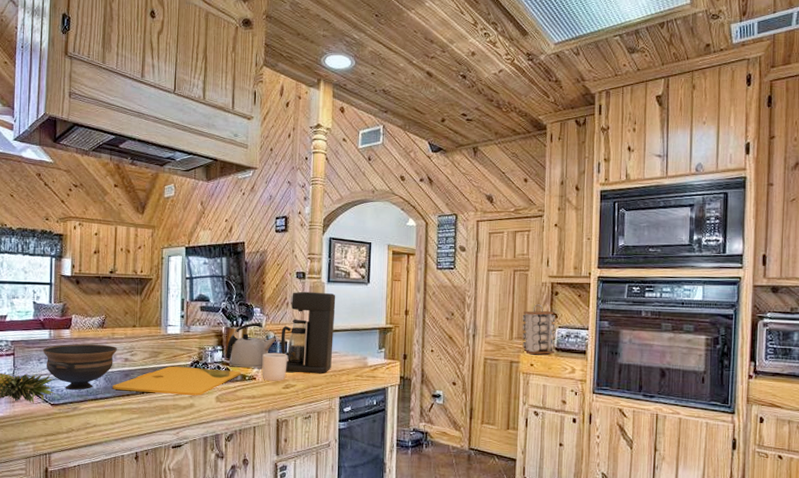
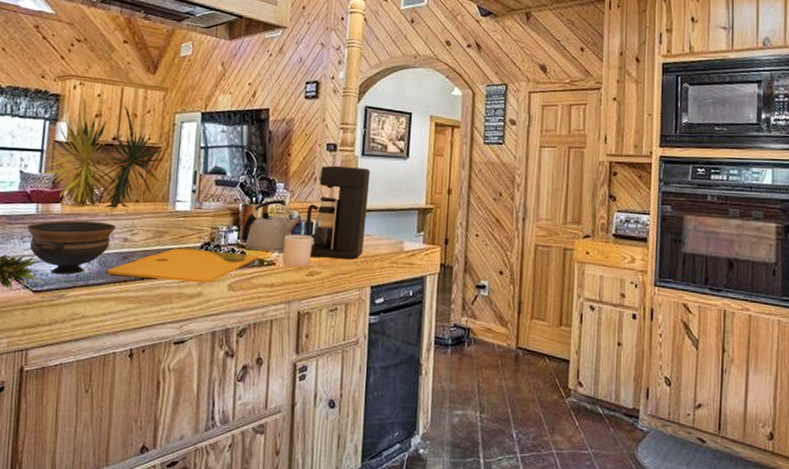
plant: none [51,237,156,333] -> present [40,98,165,208]
spice rack: present [521,304,556,355] -> none [576,185,614,242]

